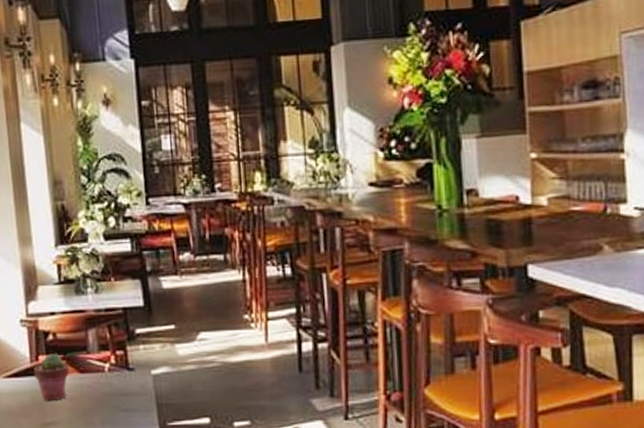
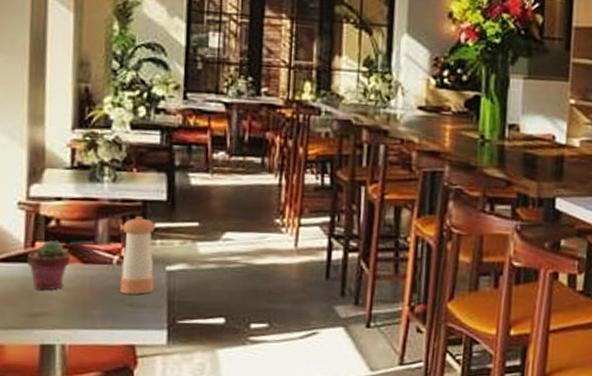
pepper shaker: none [109,324,143,400] -> present [119,216,155,294]

